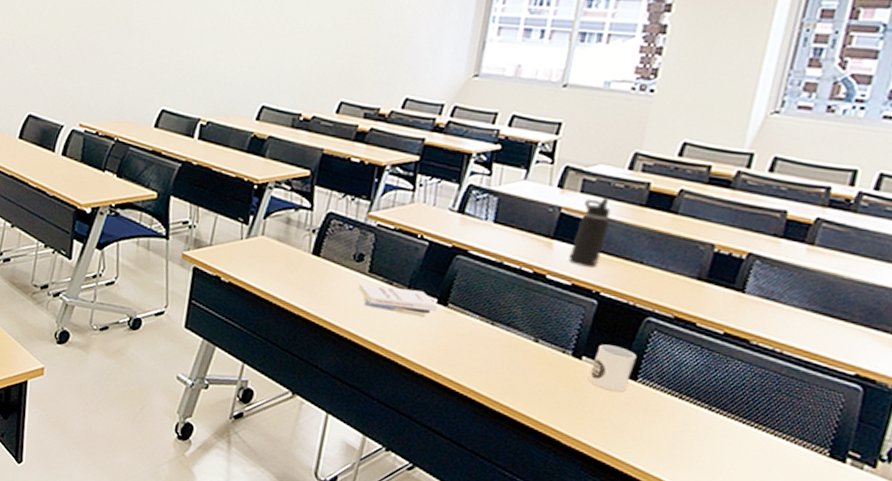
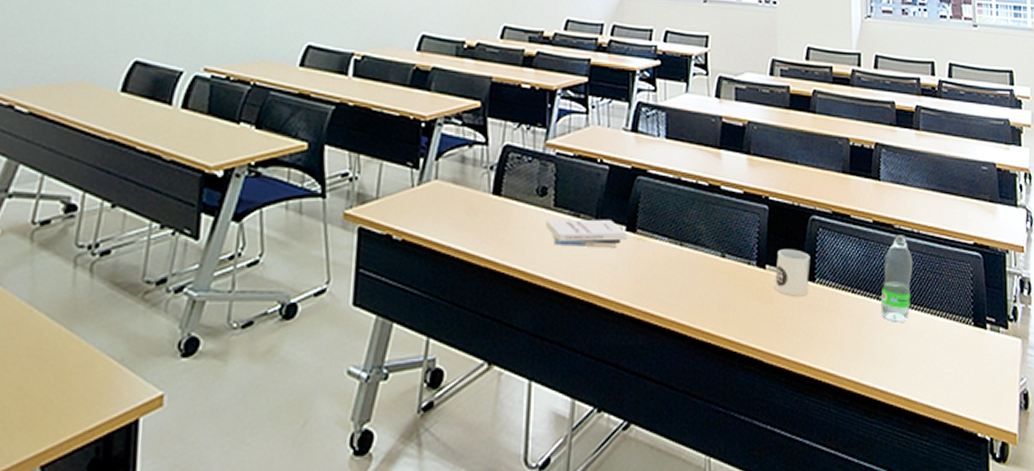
water bottle: present [568,197,611,268] -> none [737,103,765,173]
bottle: none [710,350,767,437] -> present [880,234,913,322]

